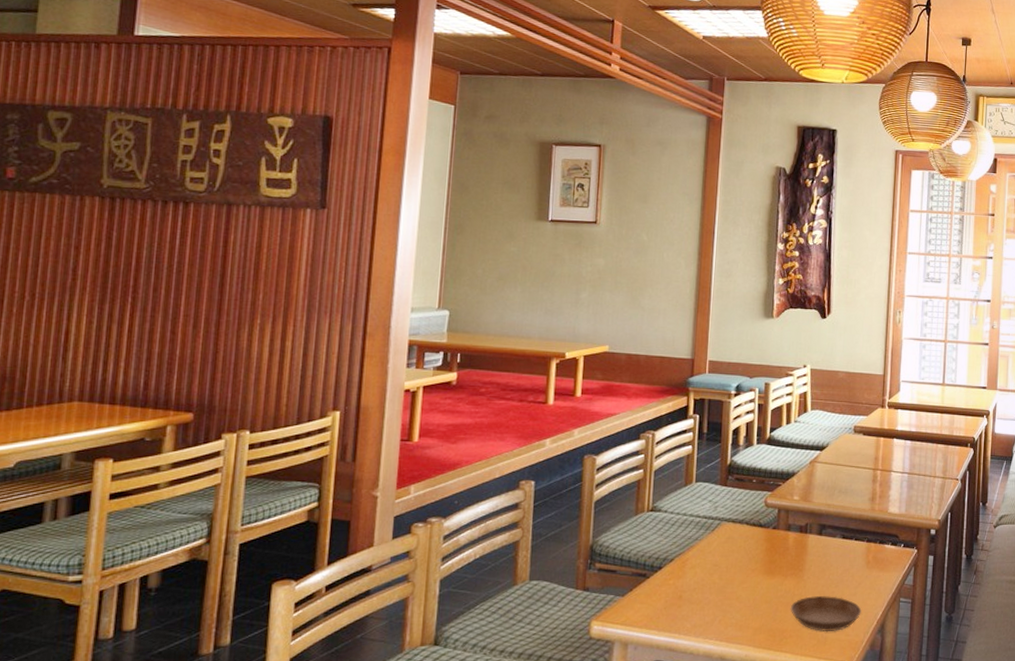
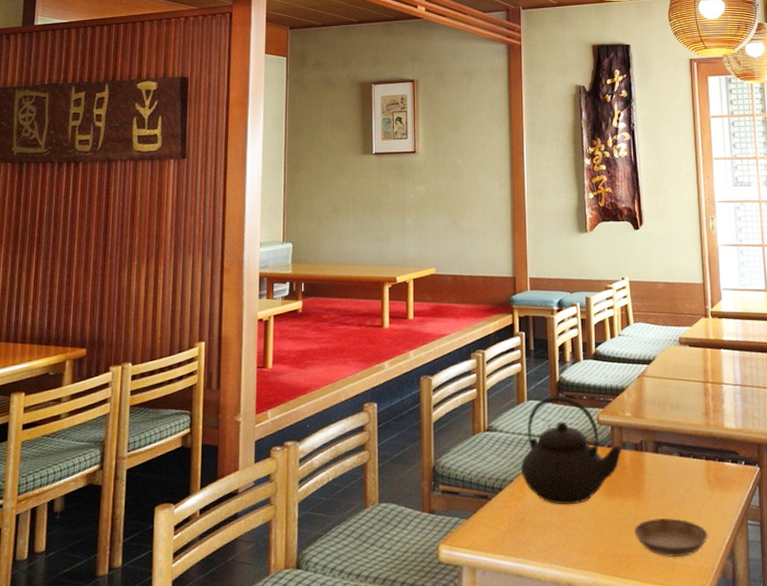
teapot: none [682,478,788,584] -> present [520,395,623,505]

